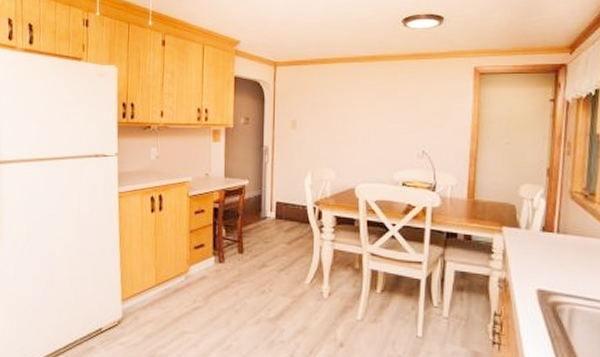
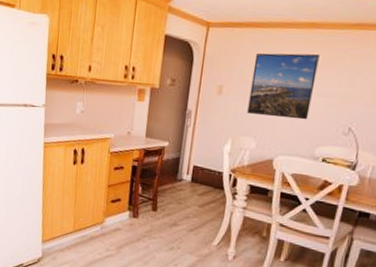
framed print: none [323,83,384,147] -> present [247,53,320,120]

